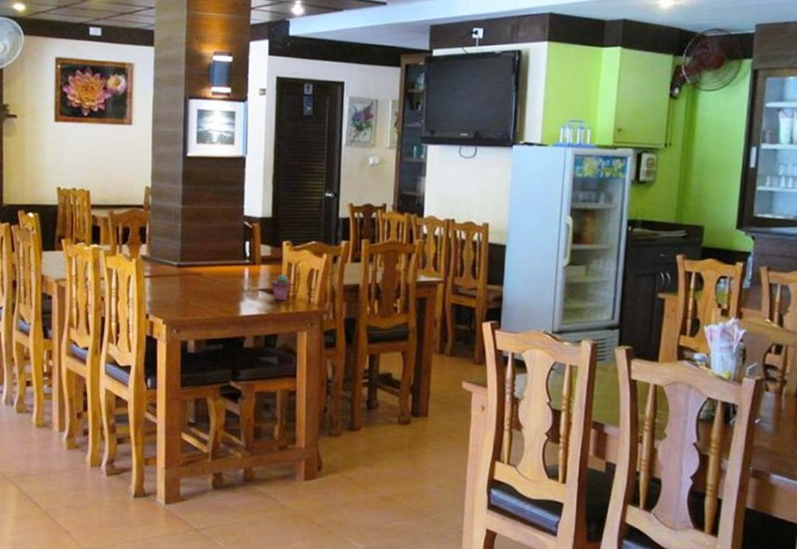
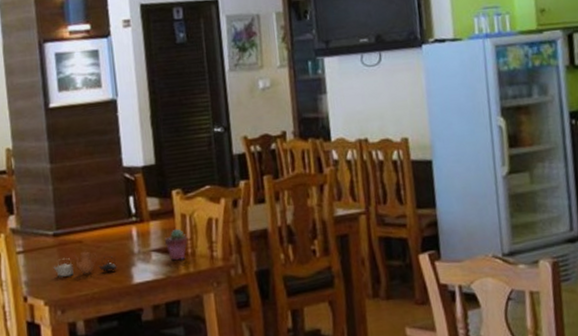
teapot: none [174,281,228,303] -> present [53,249,117,278]

